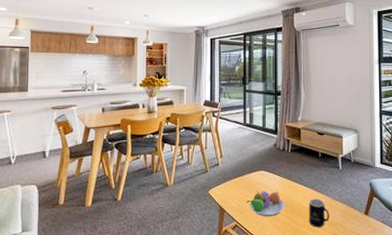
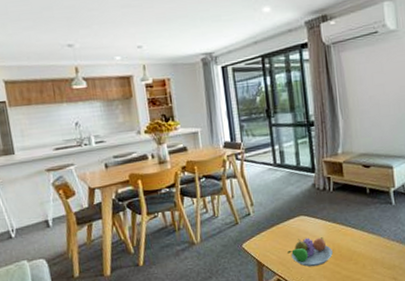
mug: present [309,198,330,227] -> none [360,240,386,273]

